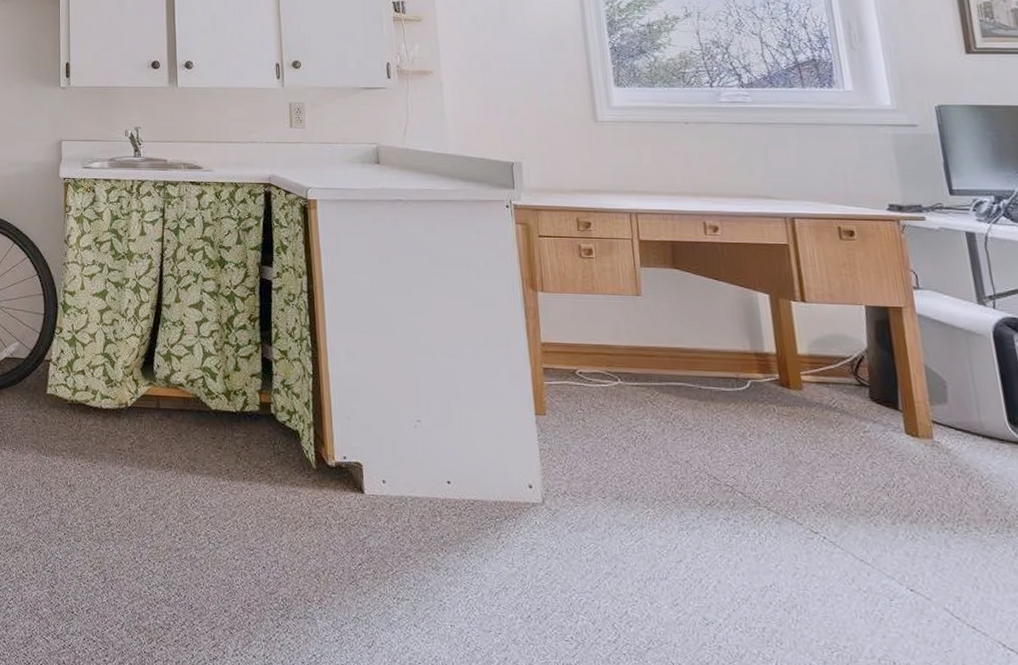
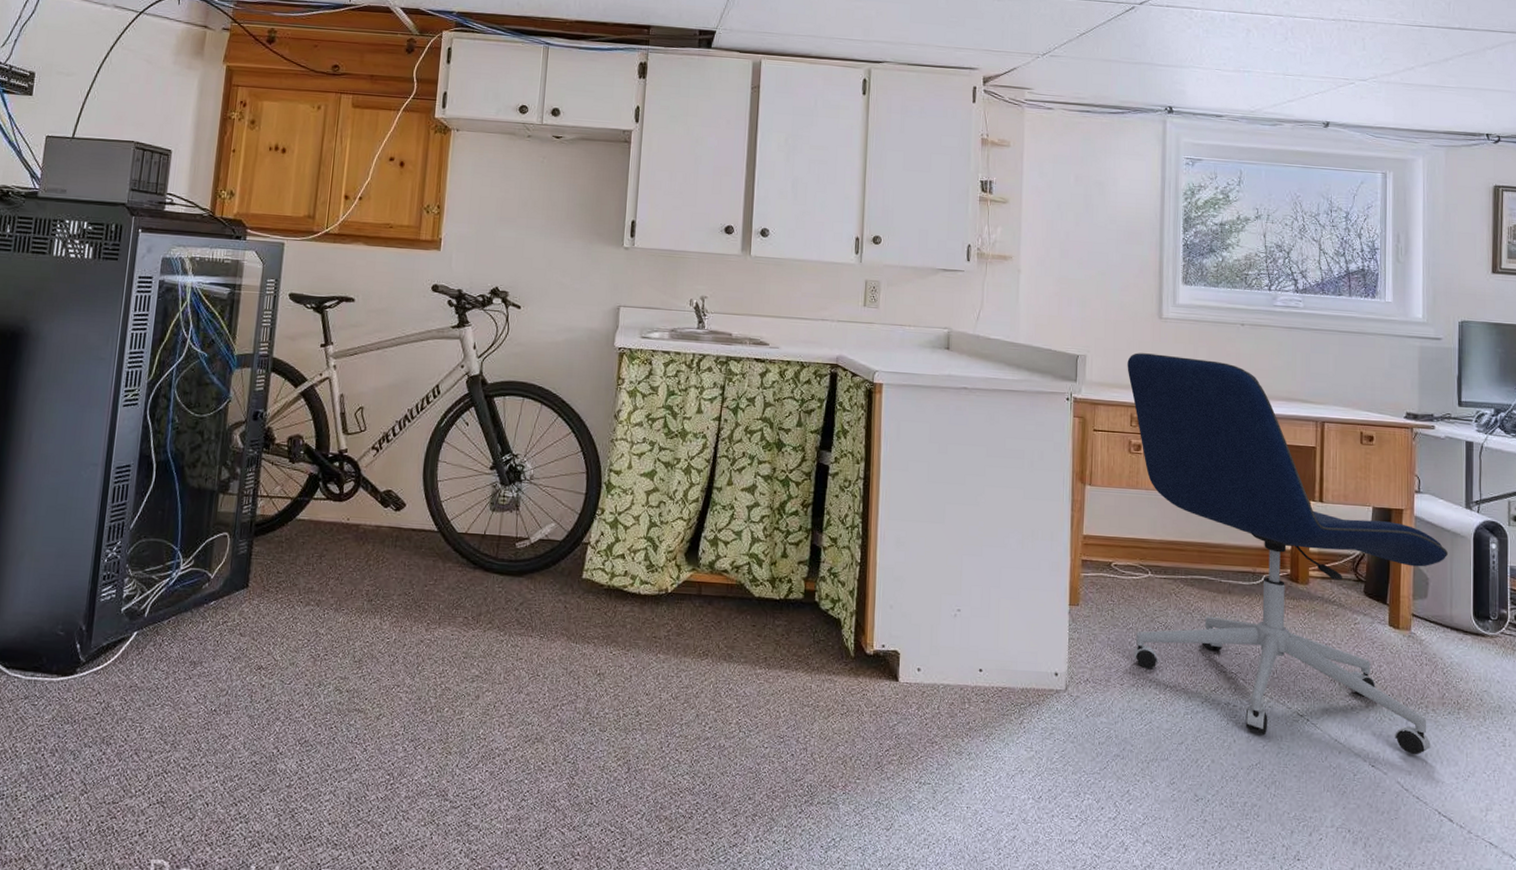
office chair: none [566,157,981,579] -> present [1127,353,1449,755]

